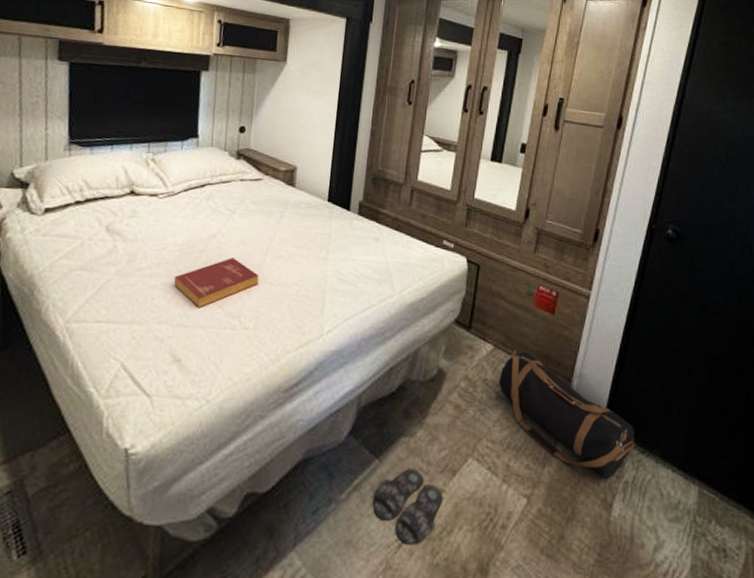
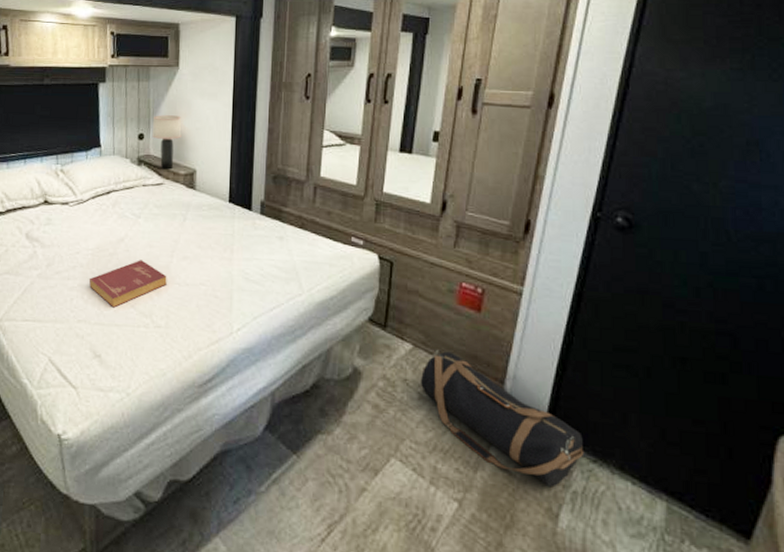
table lamp: none [254,109,285,165] -> present [153,115,182,170]
slippers: present [373,467,443,545] -> none [294,464,366,541]

